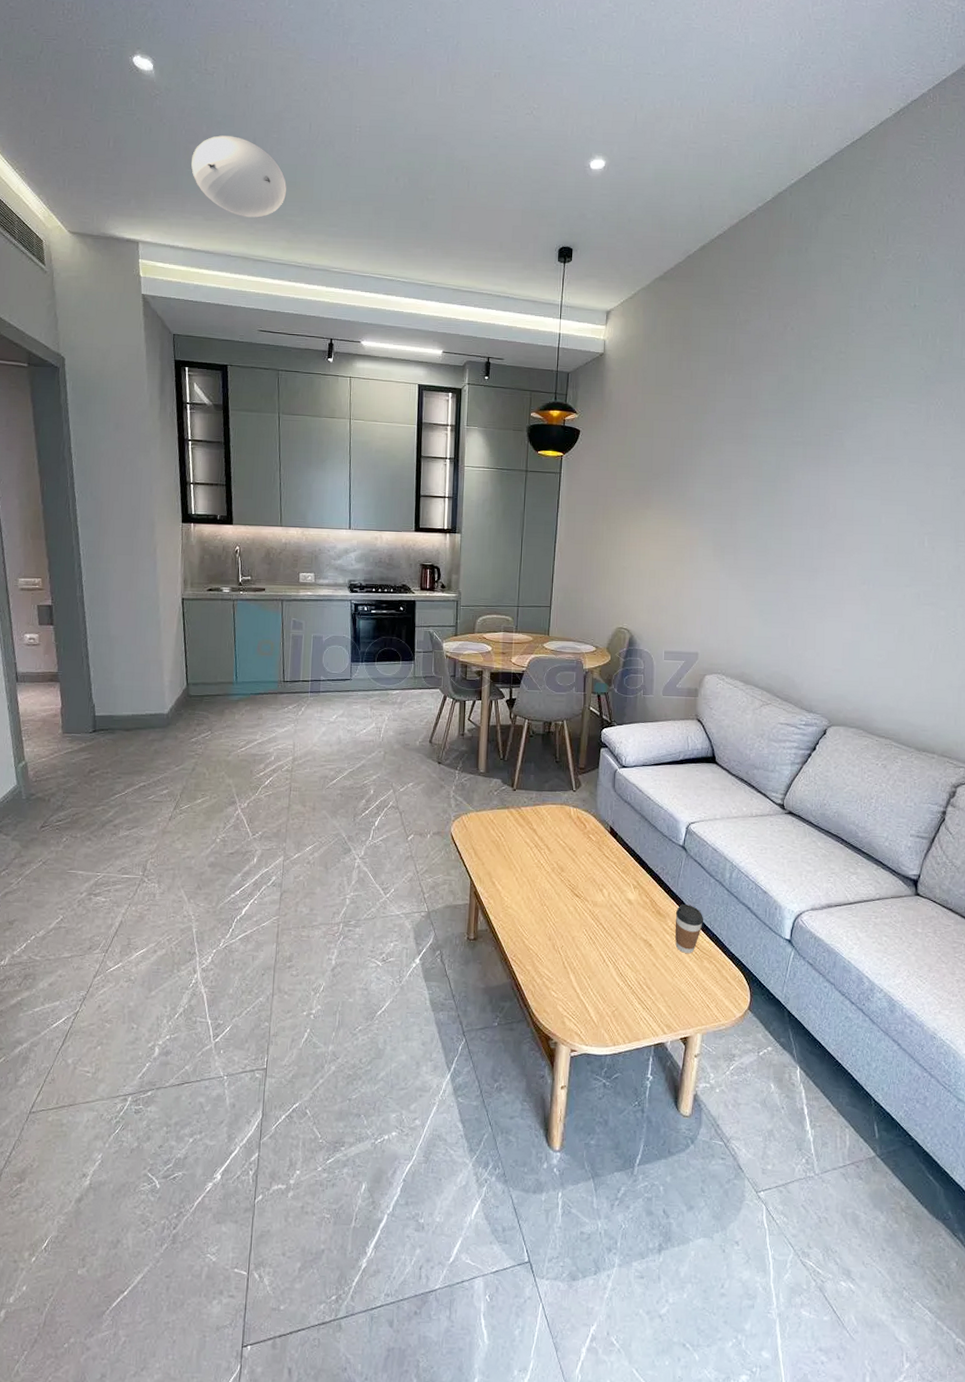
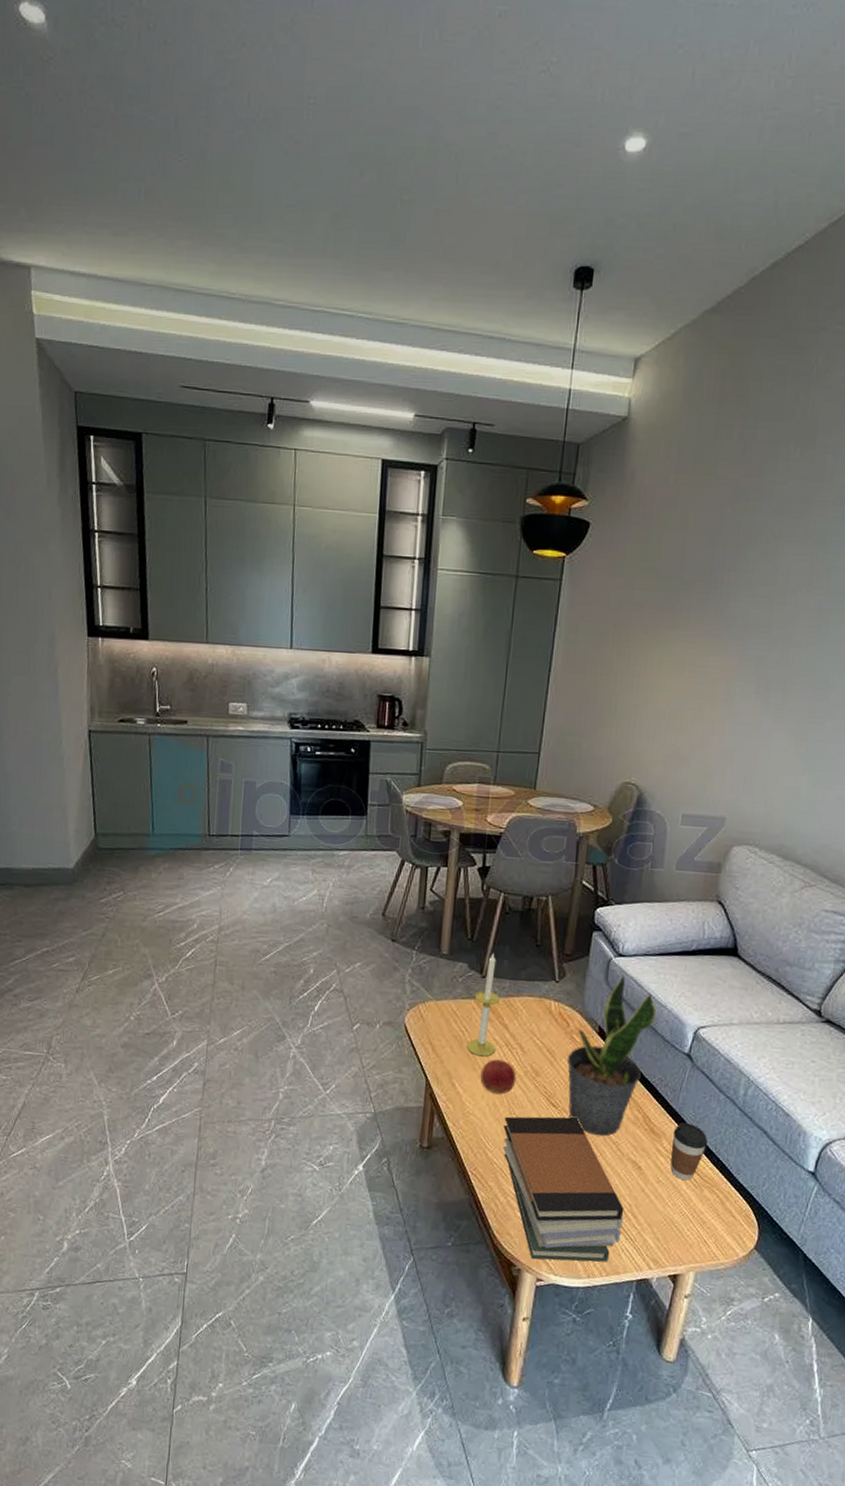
ceiling light: present [191,135,287,218] -> none [95,115,217,231]
candle: none [503,770,529,858] -> present [467,953,500,1057]
fruit: none [516,859,545,889] -> present [480,1059,517,1095]
book stack: none [537,905,640,1033] -> present [503,1116,624,1263]
potted plant: none [585,782,655,920] -> present [566,974,656,1137]

